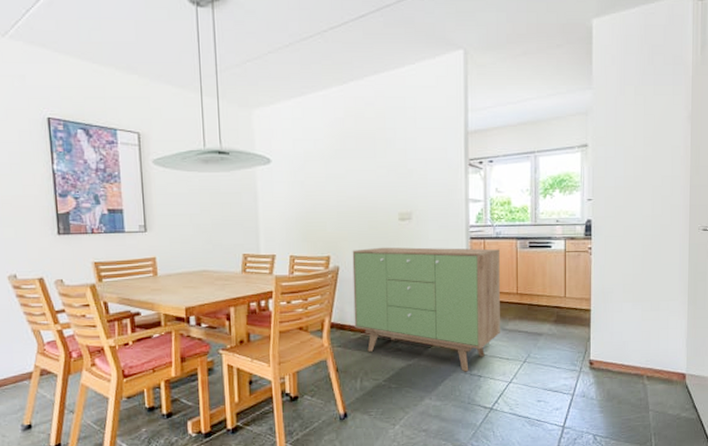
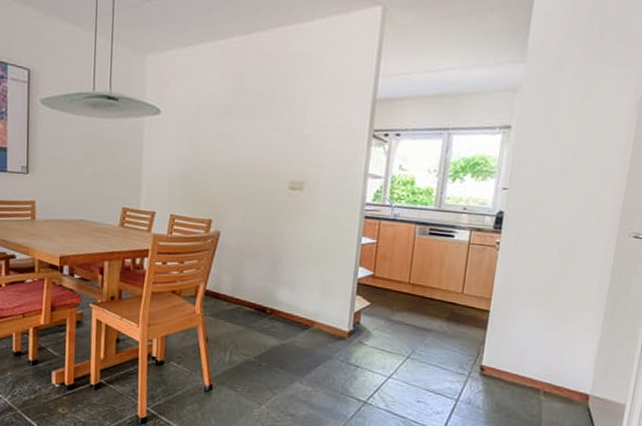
sideboard: present [352,247,500,372] -> none [229,215,395,360]

